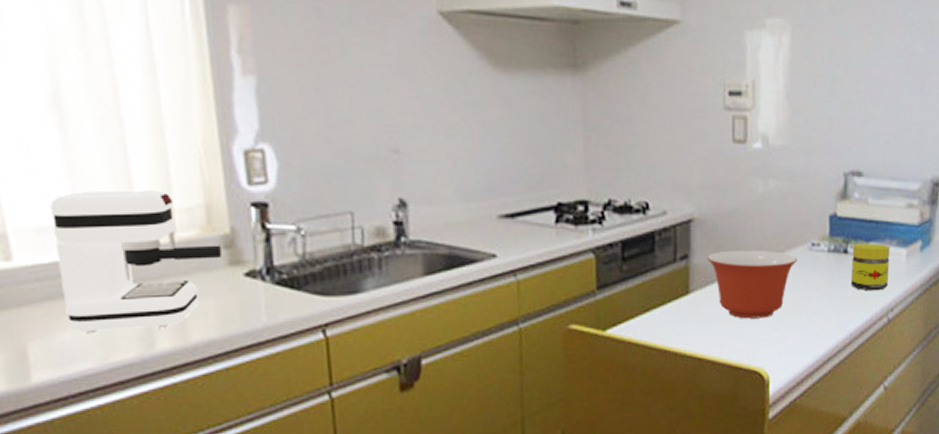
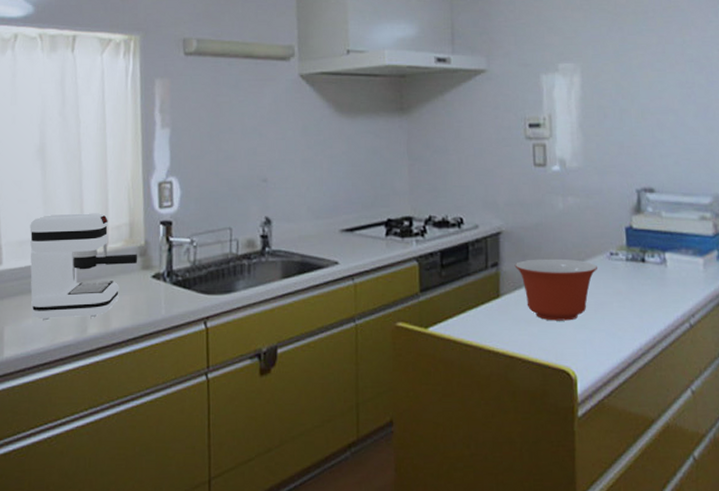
jar: present [850,243,890,291] -> none [649,252,688,297]

